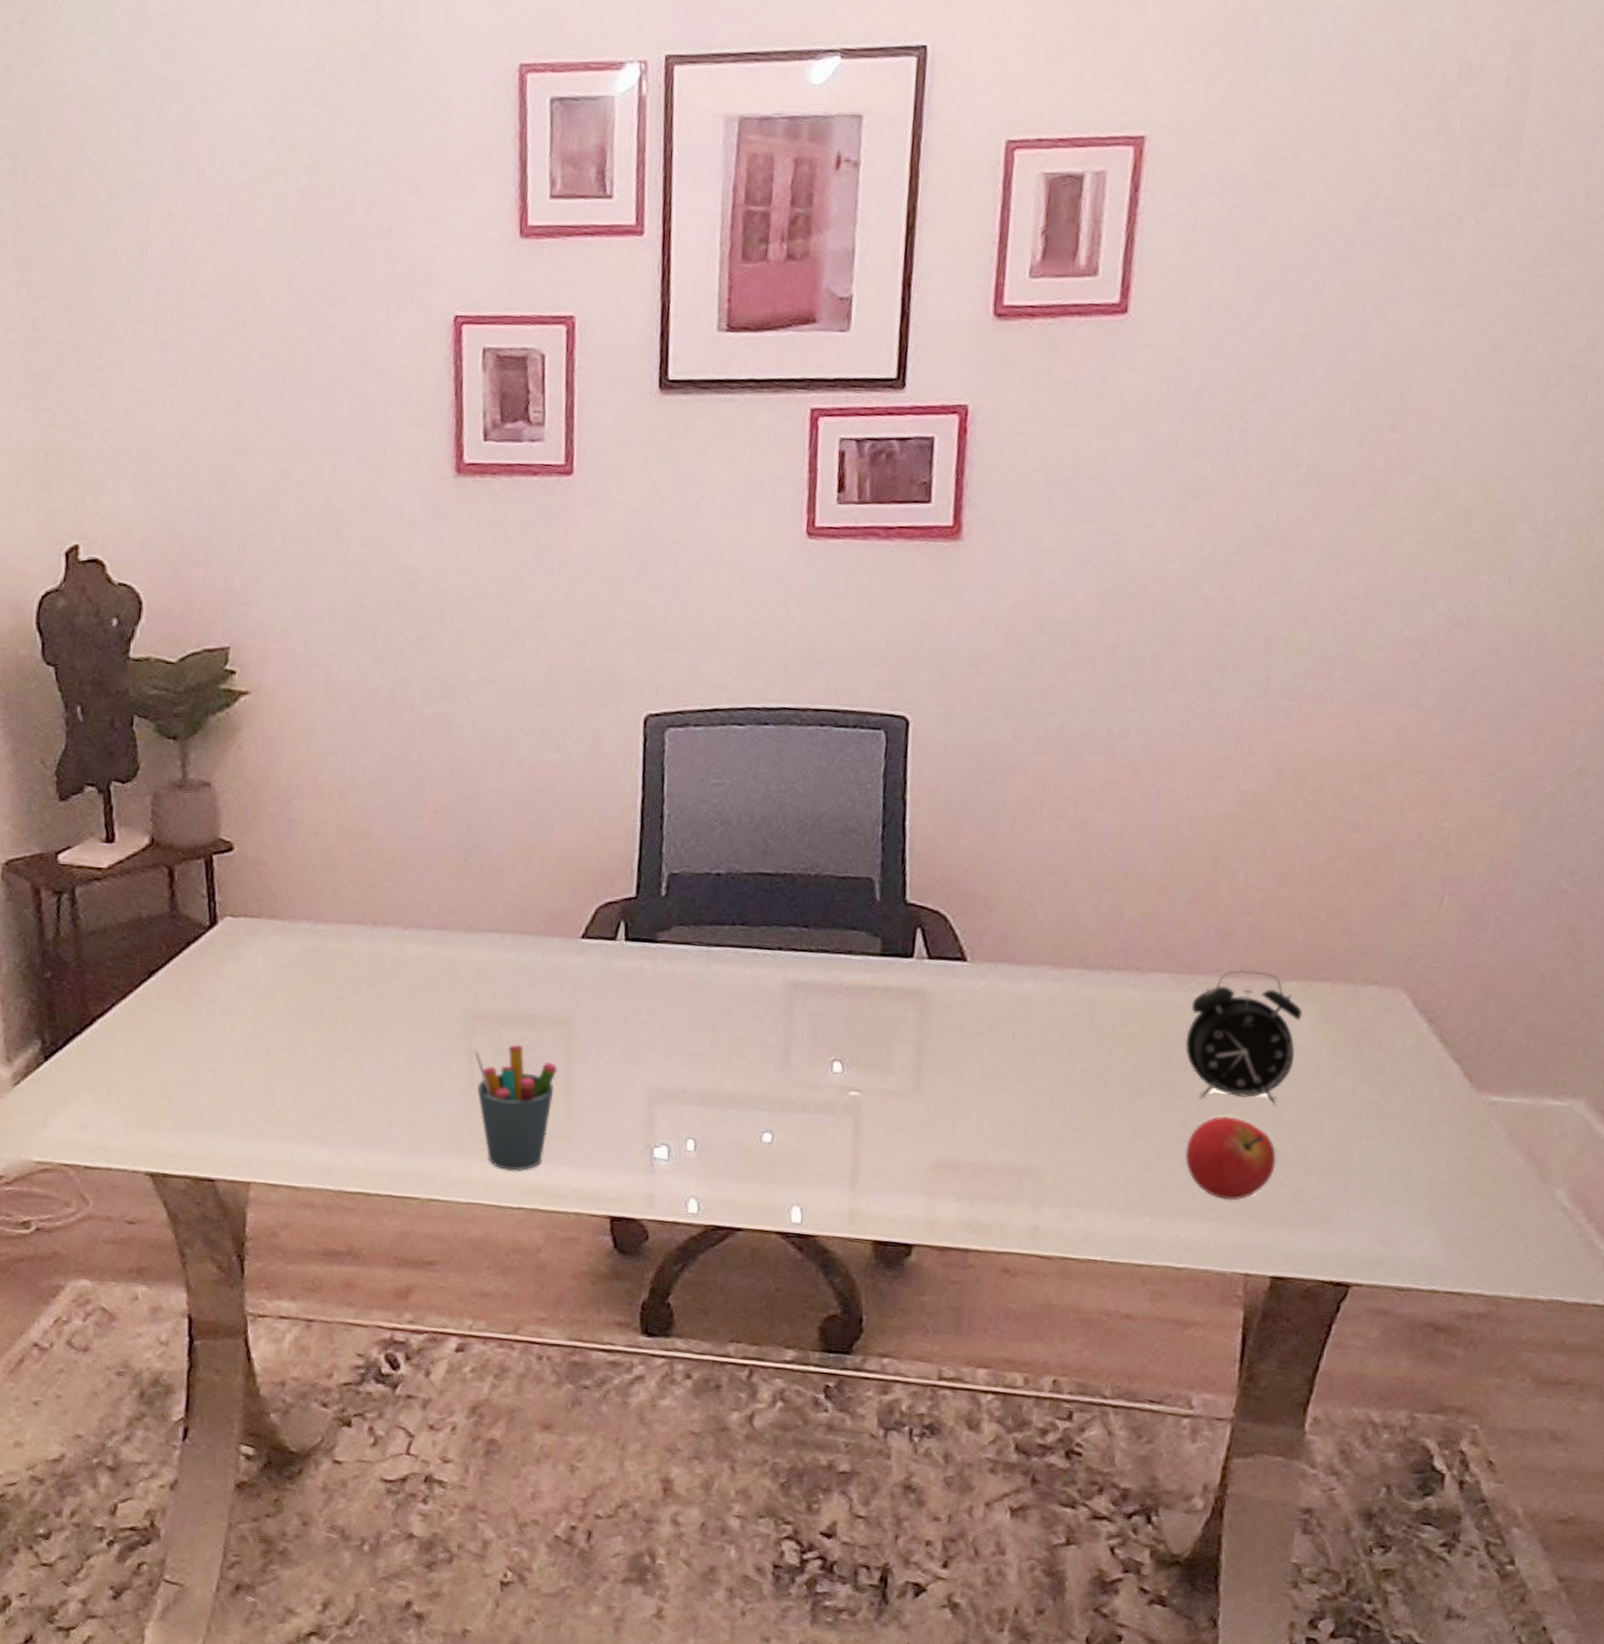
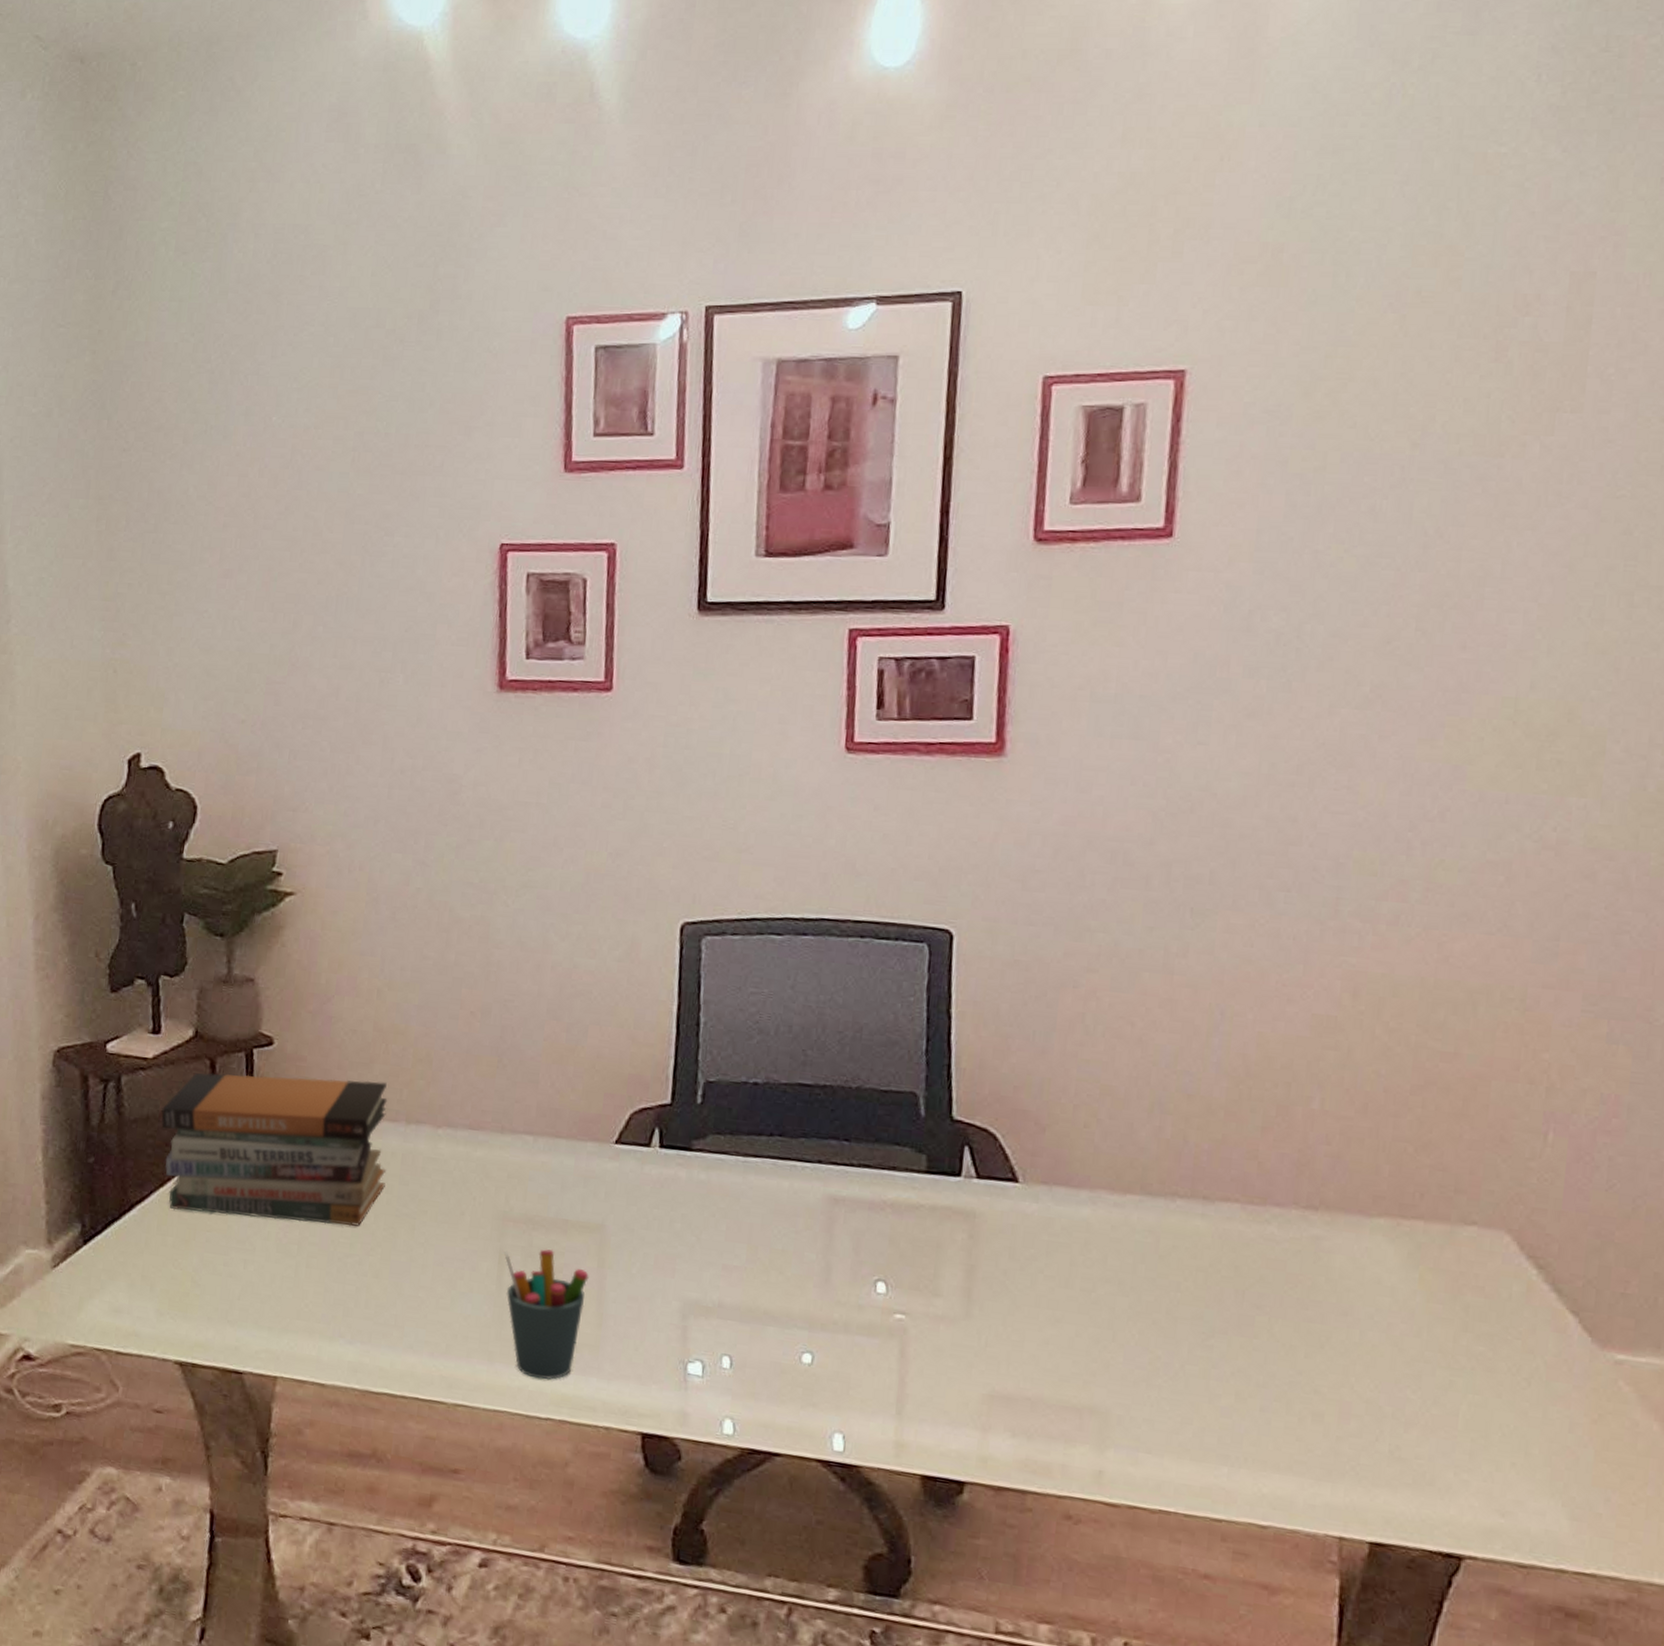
book stack: none [119,881,354,1031] -> present [161,1073,388,1226]
fruit: present [1184,1116,1277,1201] -> none [1265,1360,1370,1454]
alarm clock: present [1185,969,1303,1106] -> none [1261,1202,1392,1352]

